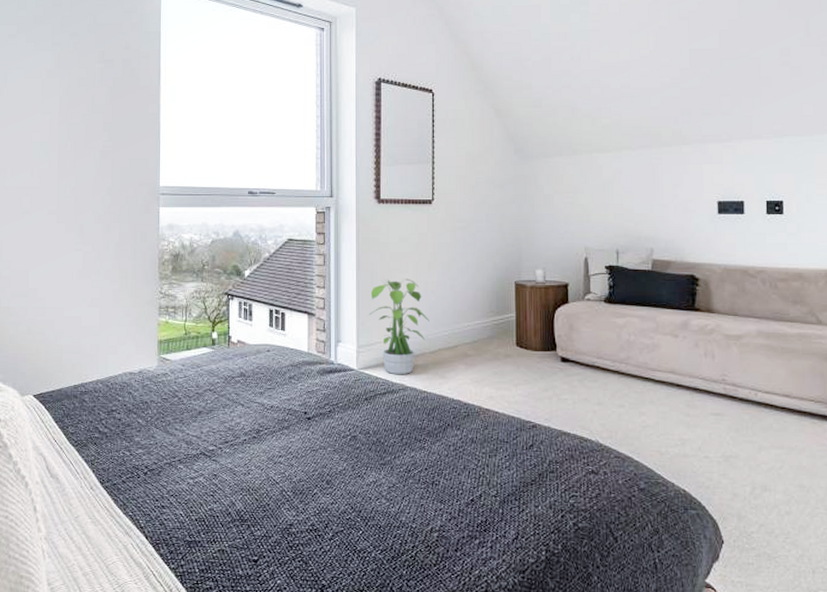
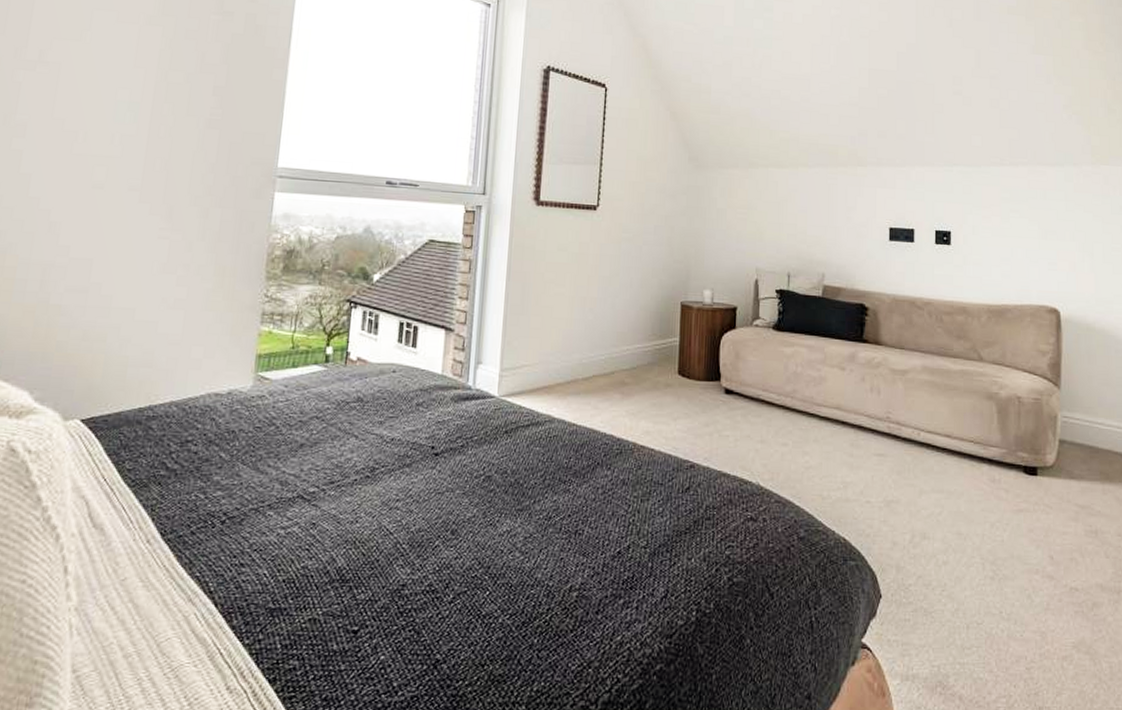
potted plant: present [367,278,429,375] -> none [514,291,585,405]

